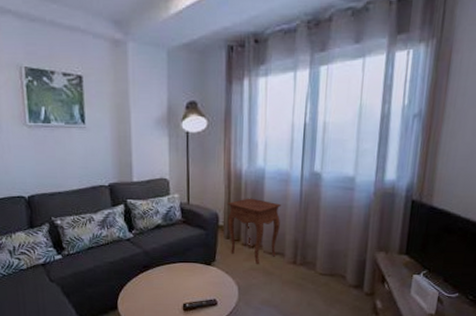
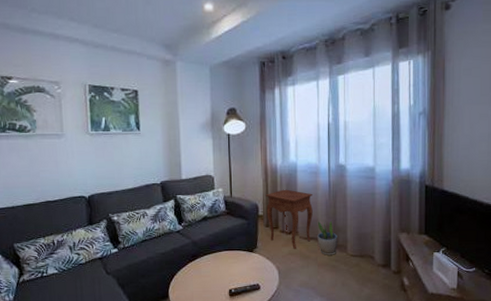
potted plant: none [283,234,306,273] -> present [317,220,337,255]

